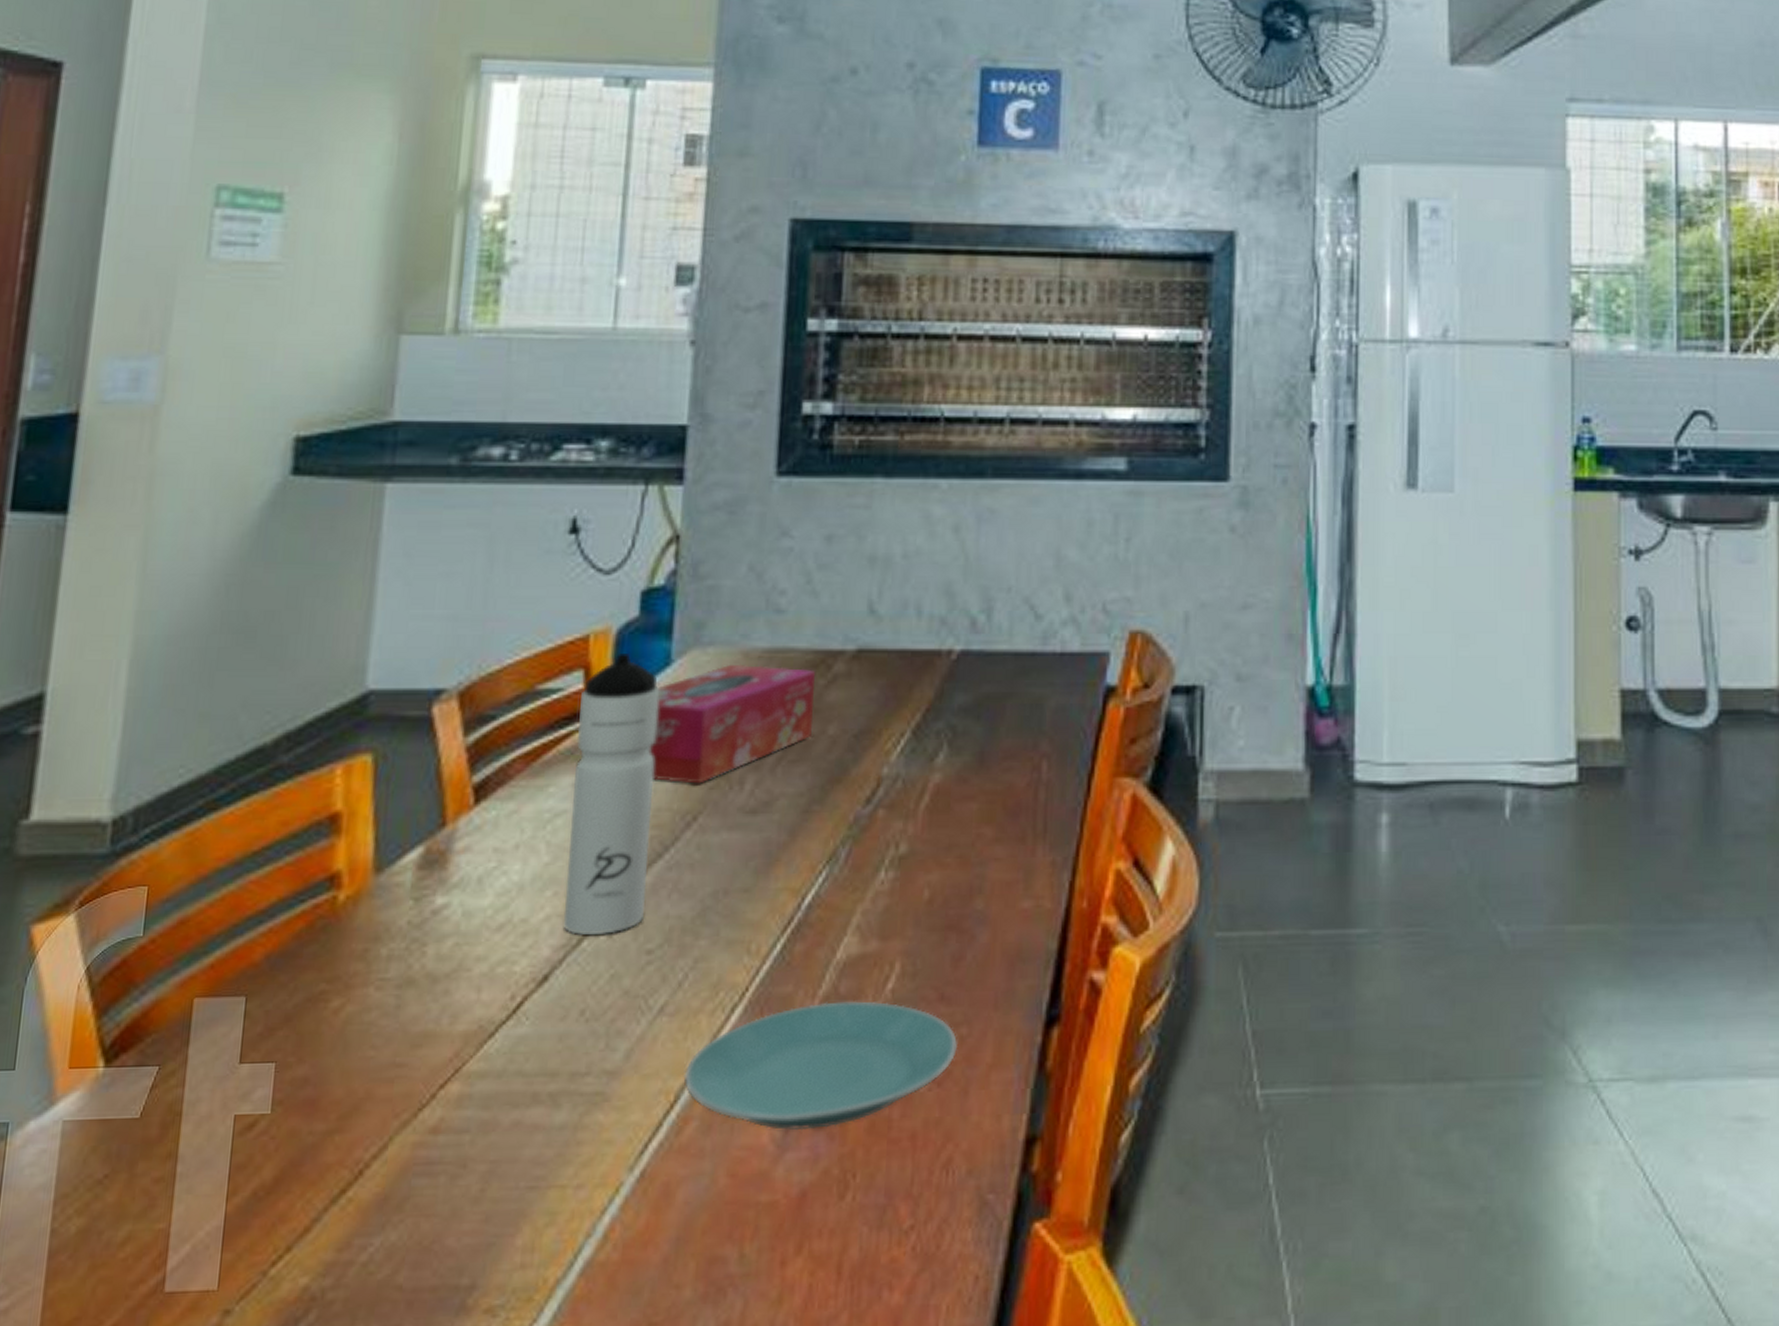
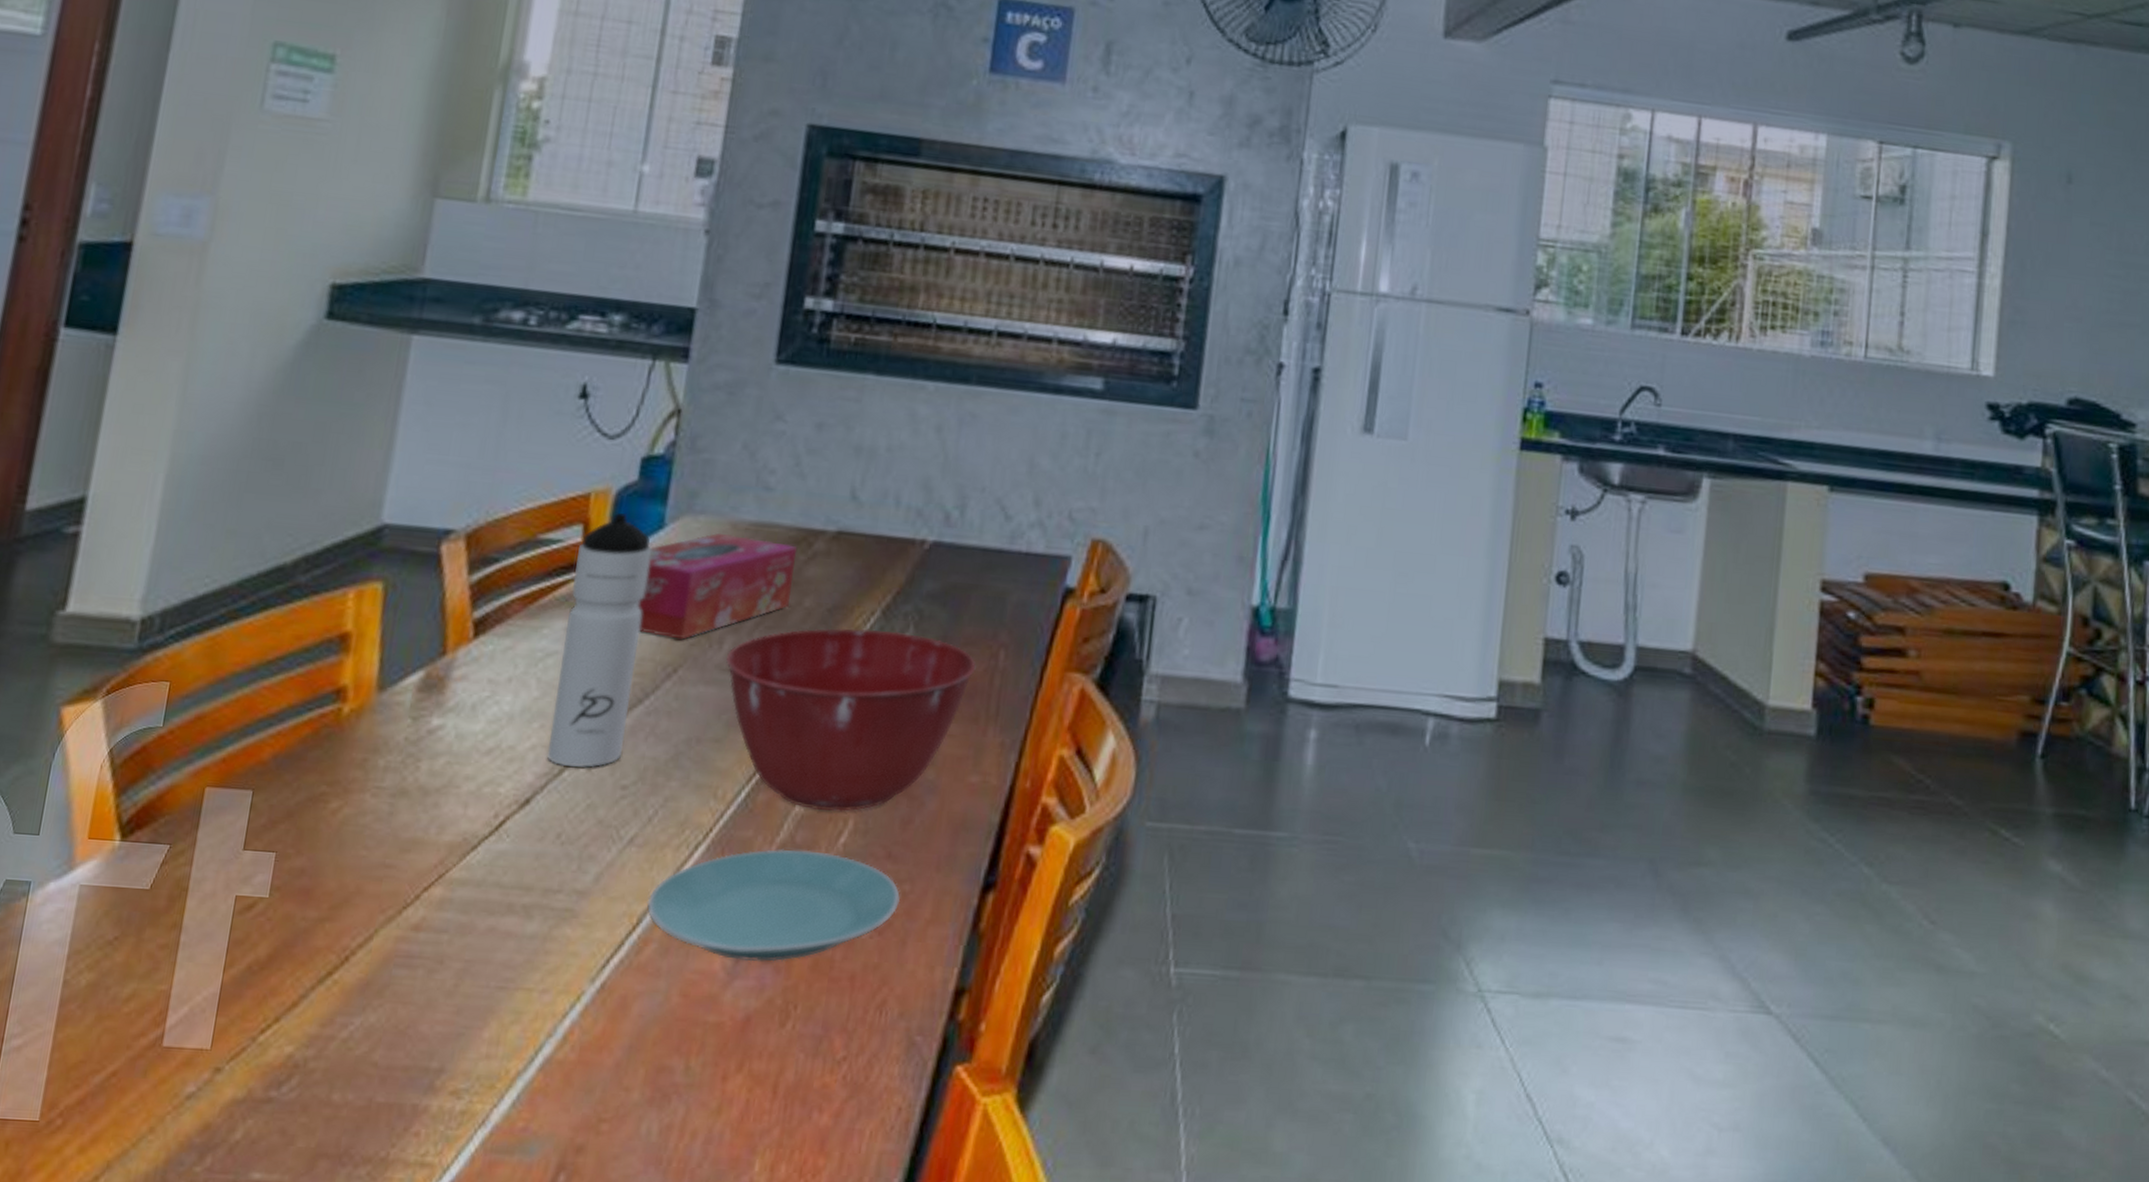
mixing bowl: none [749,752,1018,956] -> present [726,628,976,812]

